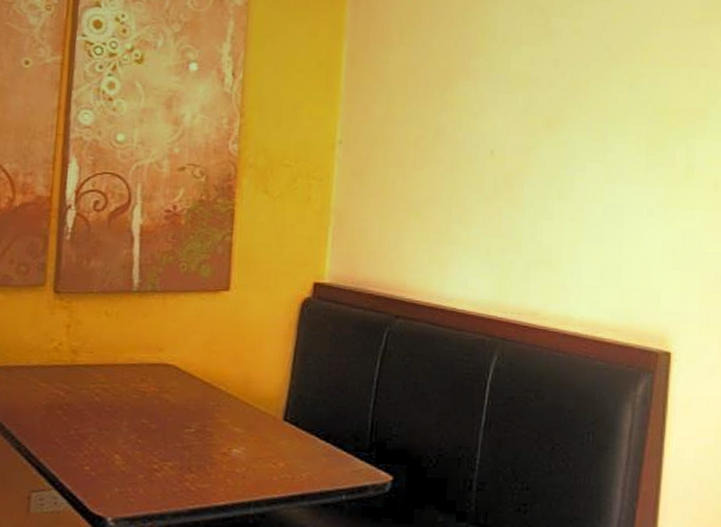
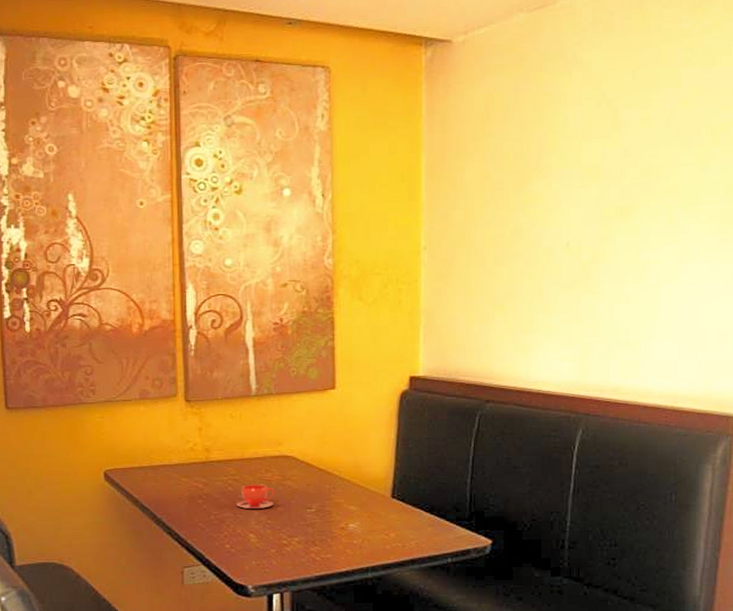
teacup: none [102,395,149,426] -> present [236,485,274,510]

